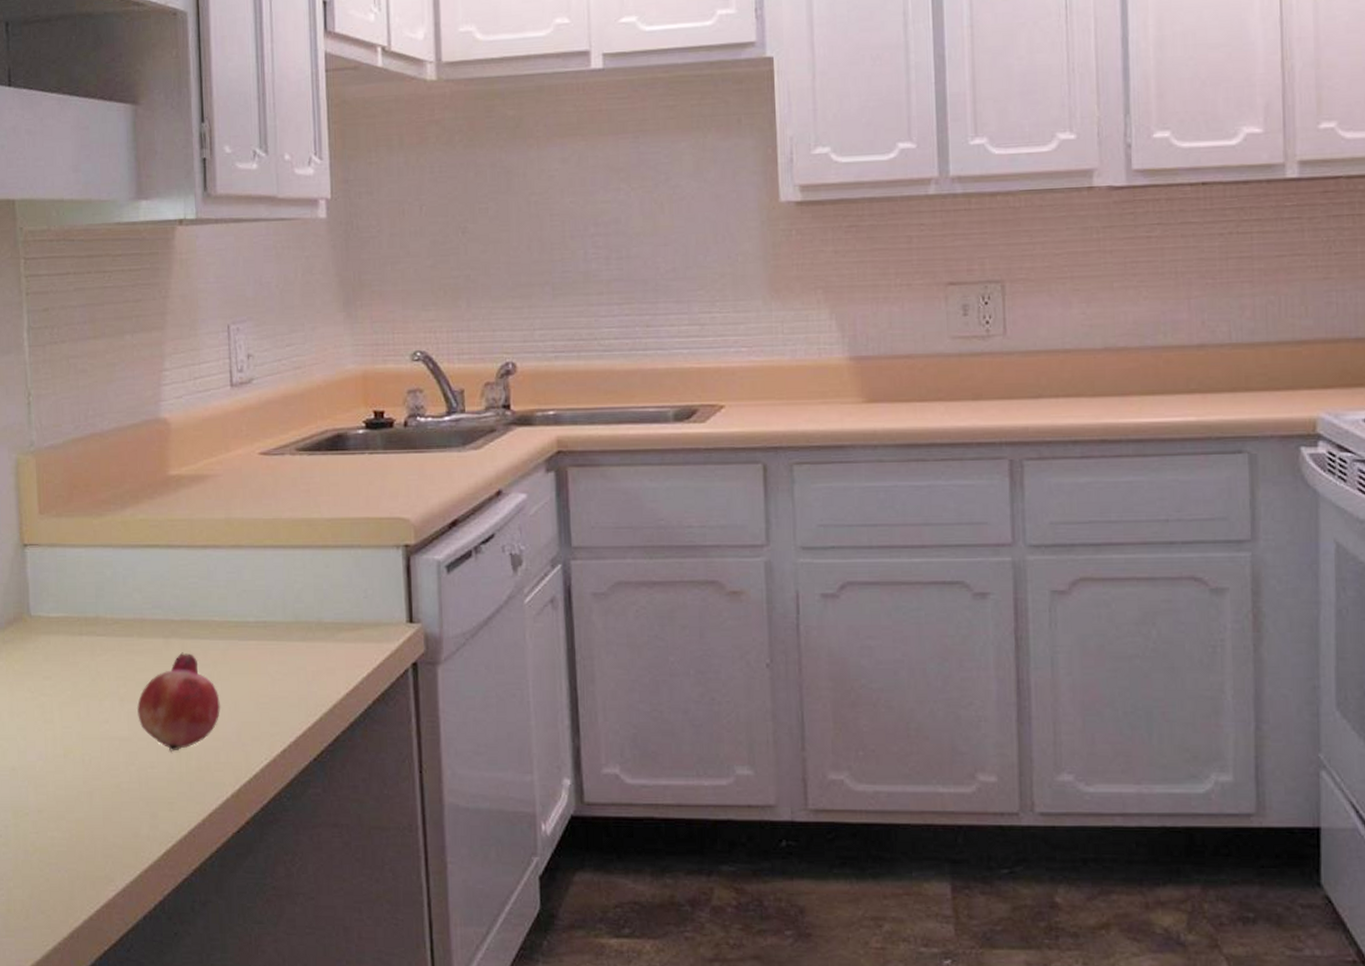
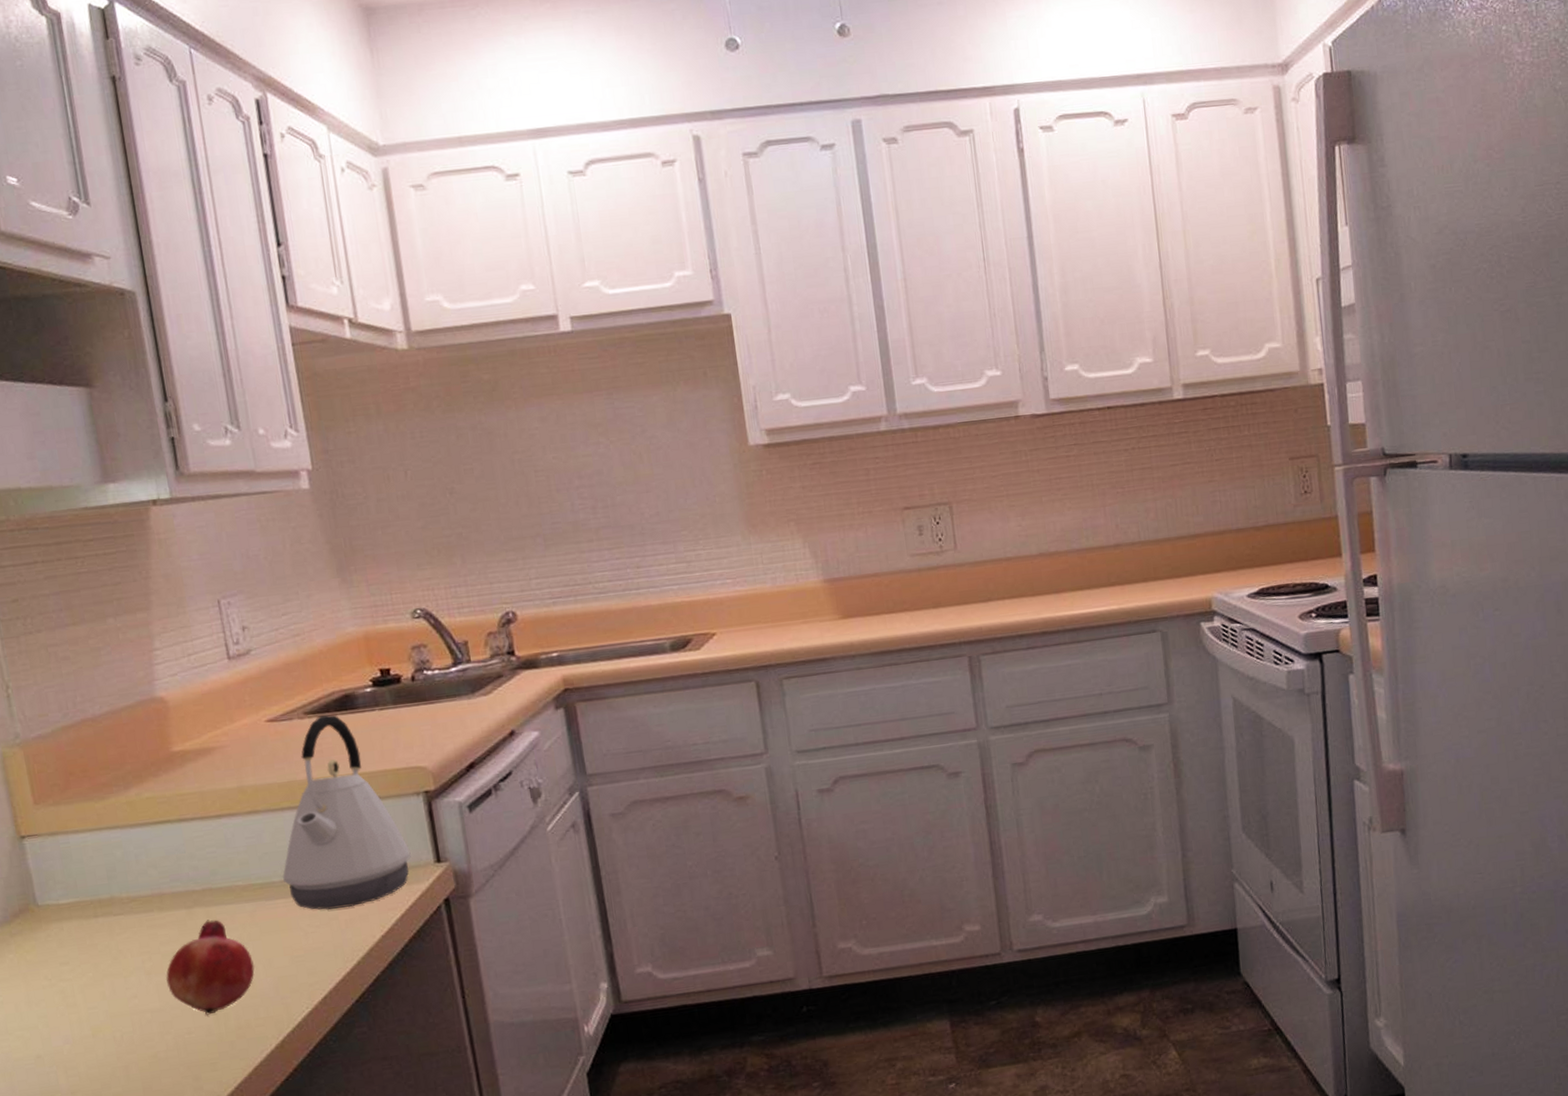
kettle: none [258,454,384,659] -> present [283,715,411,910]

